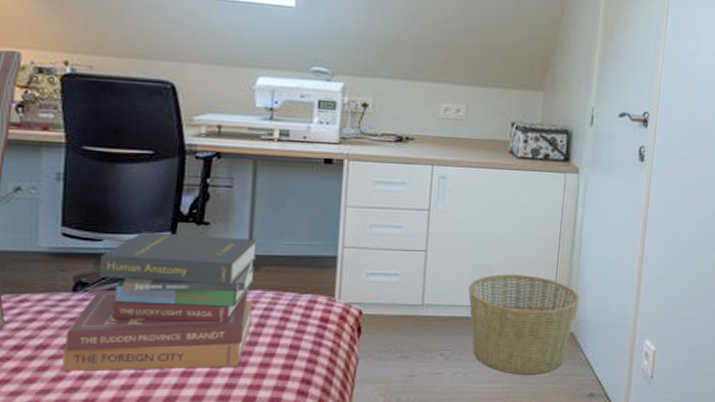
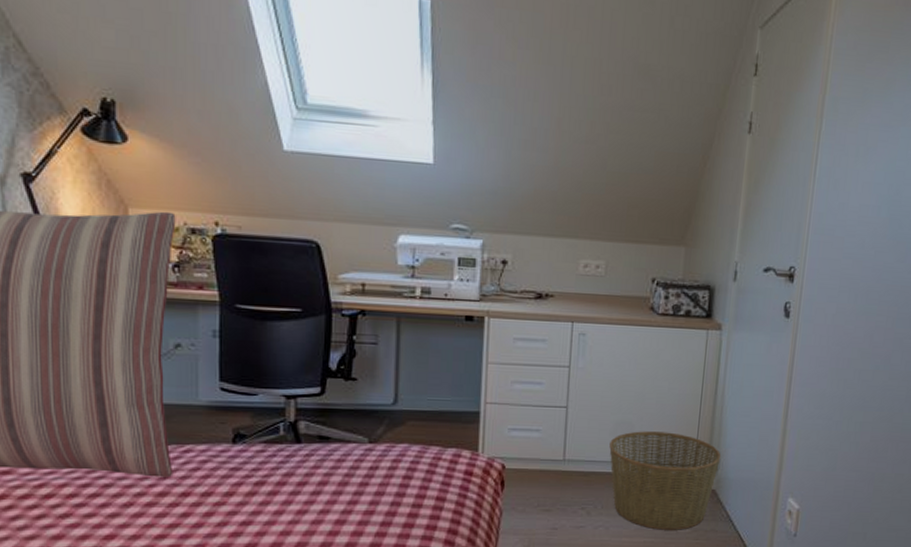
books: present [63,232,258,371] -> none [227,387,403,518]

